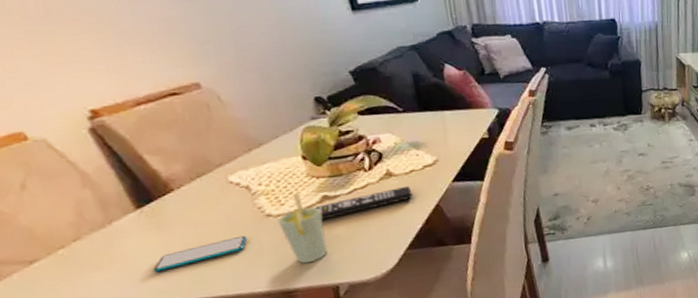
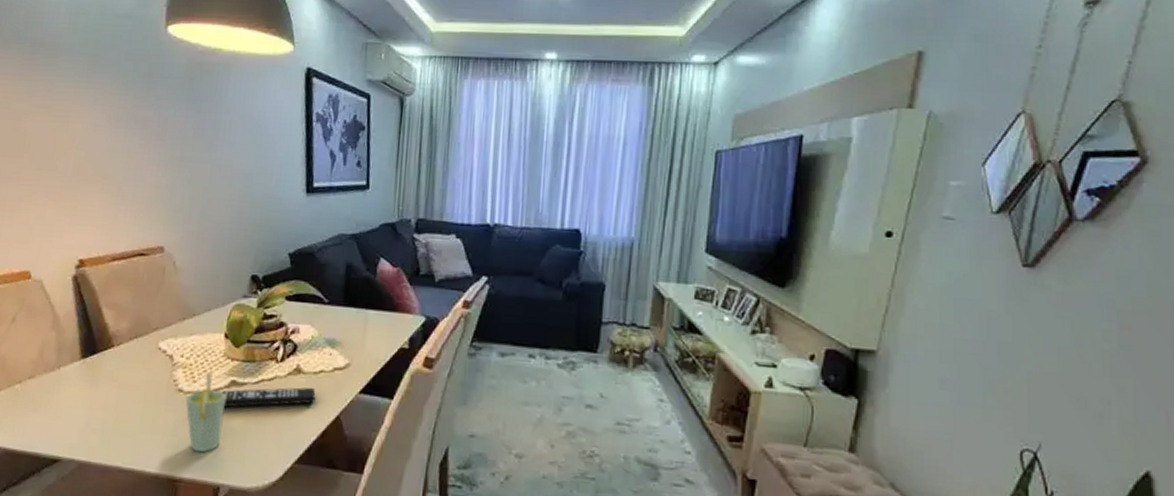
smartphone: present [153,235,248,273] -> none [74,406,156,427]

